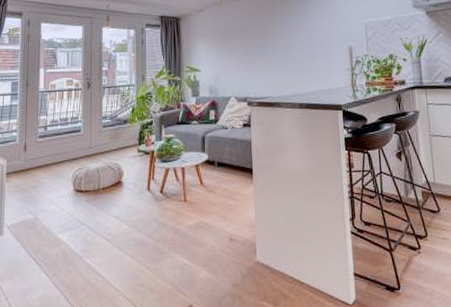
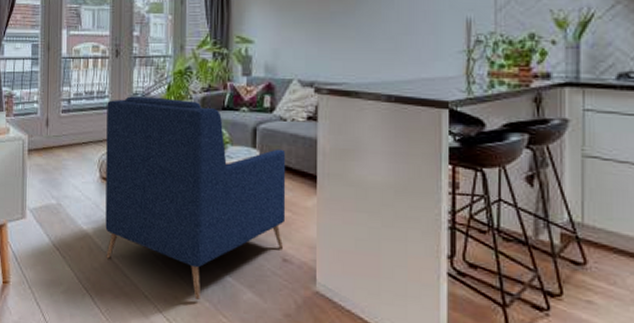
armchair: none [79,118,231,285] -> present [105,96,286,301]

